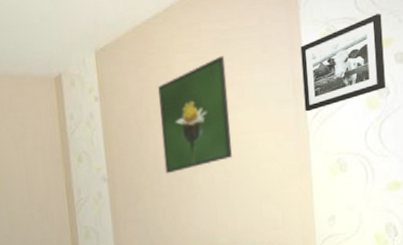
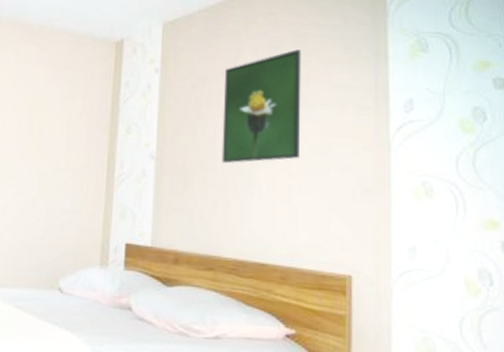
picture frame: present [300,13,386,112] -> none [386,33,482,124]

